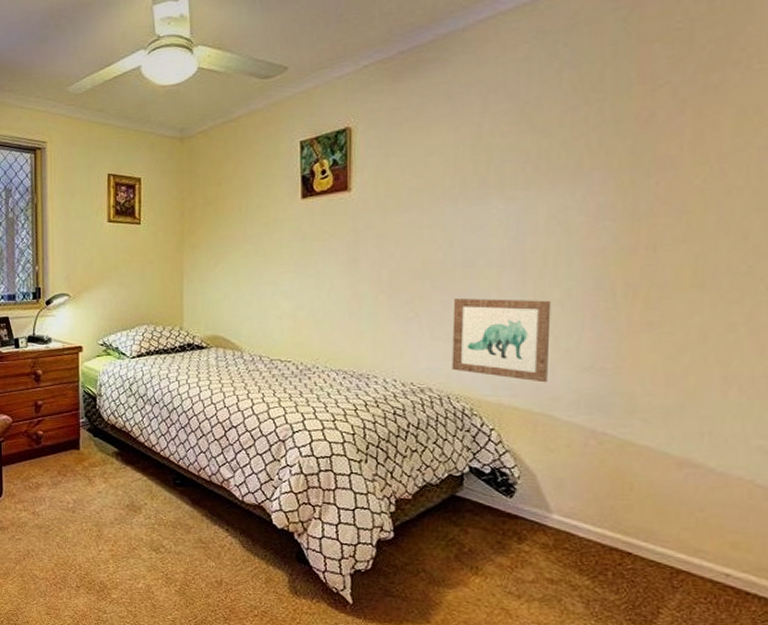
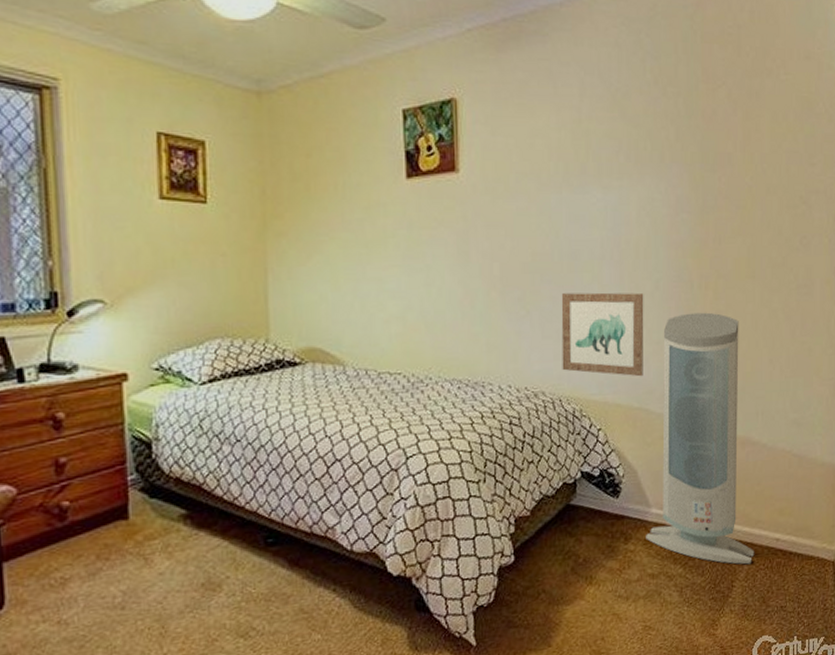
air purifier: none [544,322,693,594] -> present [646,312,755,565]

